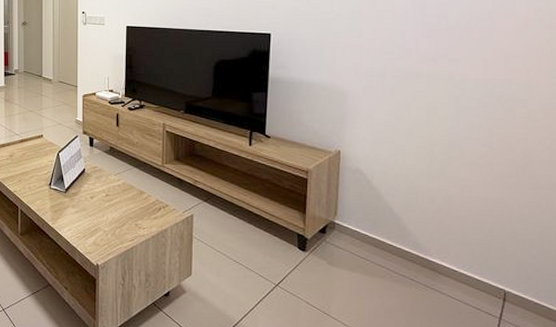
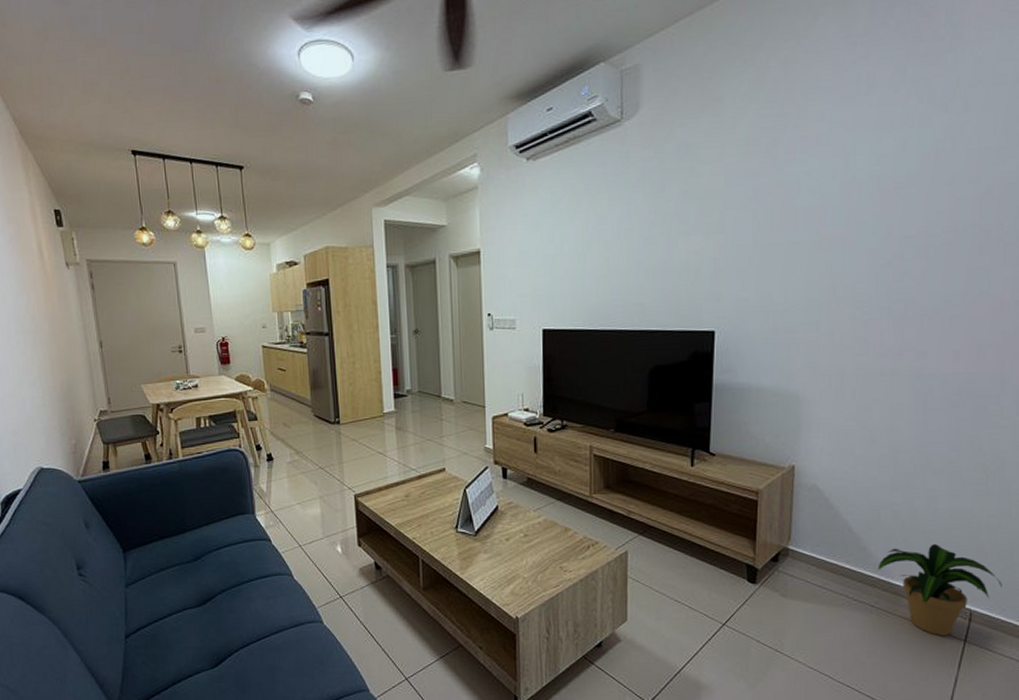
potted plant: none [416,227,534,312] -> present [878,543,1002,635]

